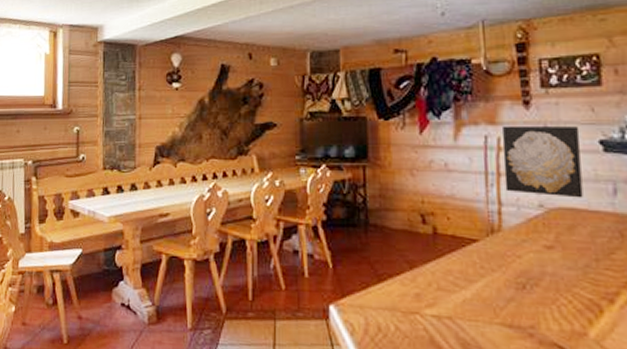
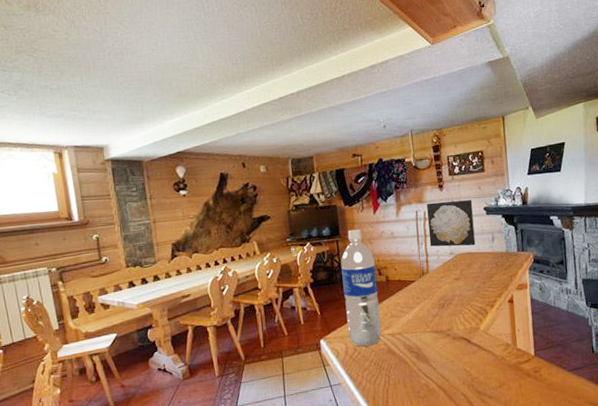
water bottle: none [367,153,422,329] -> present [341,229,382,347]

